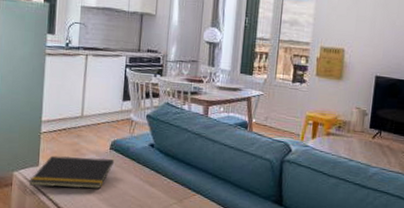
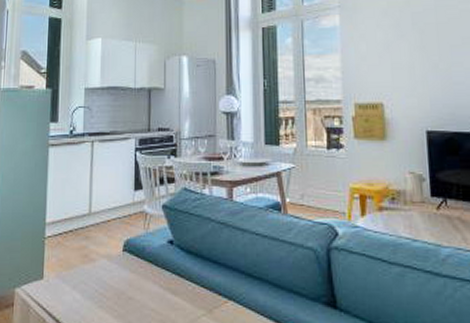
notepad: present [29,155,115,189] -> none [33,262,129,305]

